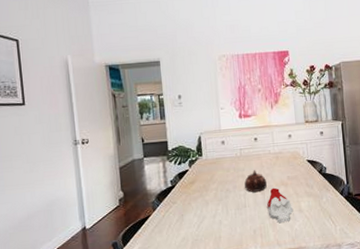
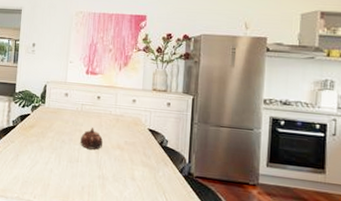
candle: present [266,187,293,224] -> none [98,149,125,187]

